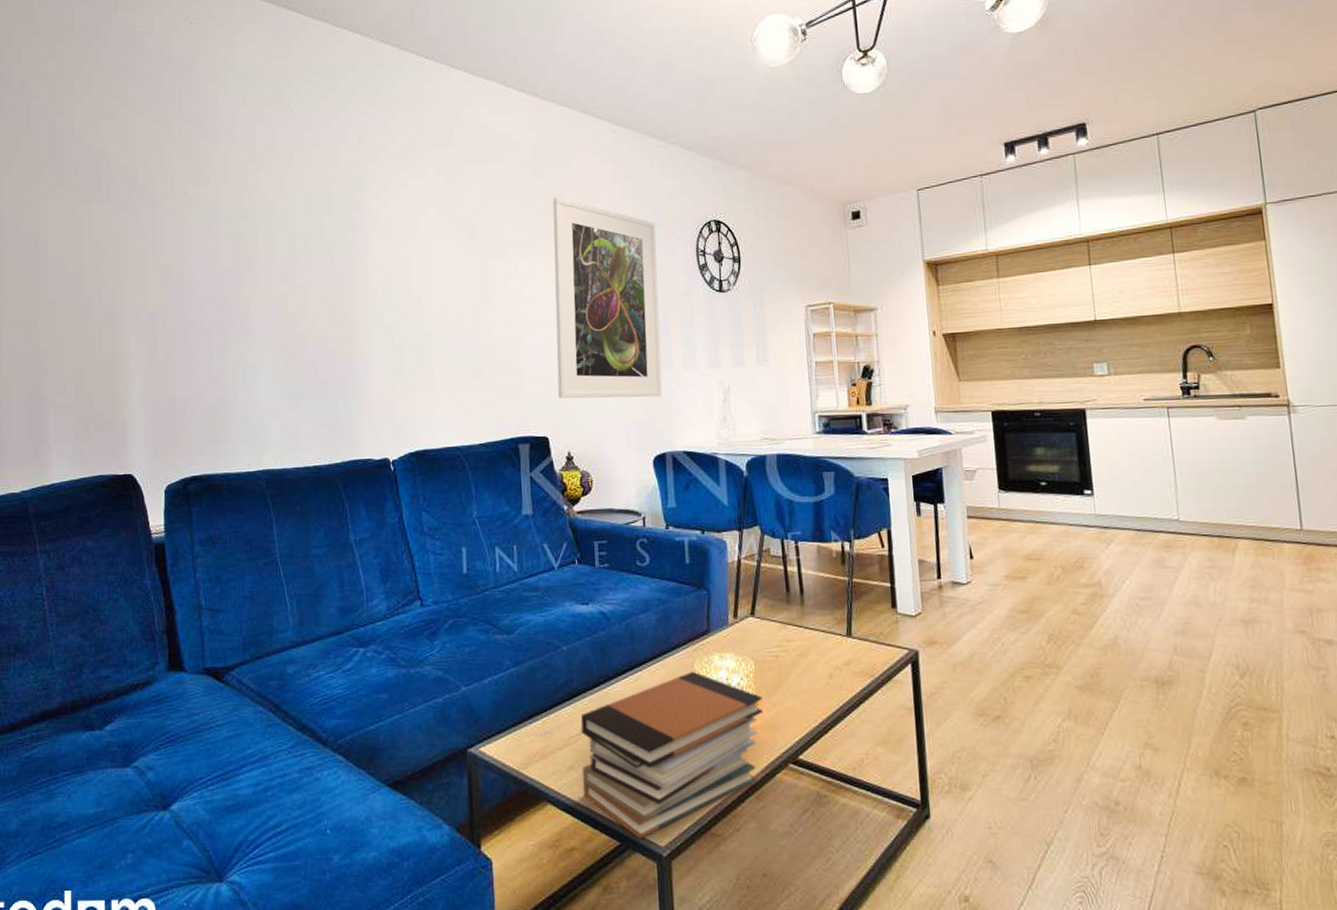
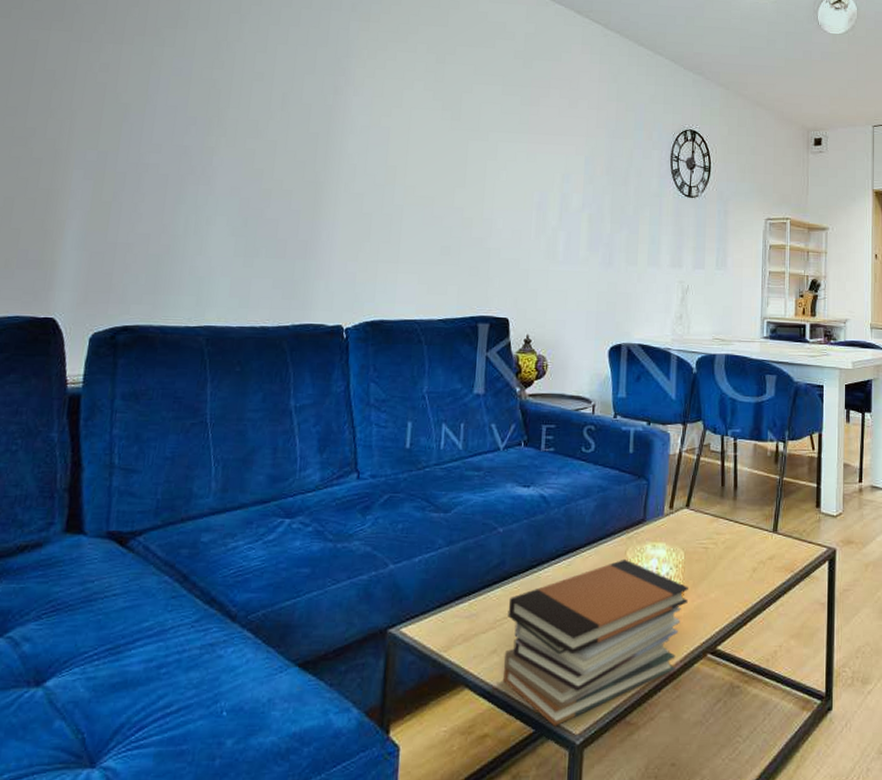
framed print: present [552,197,662,399] -> none [523,89,635,290]

